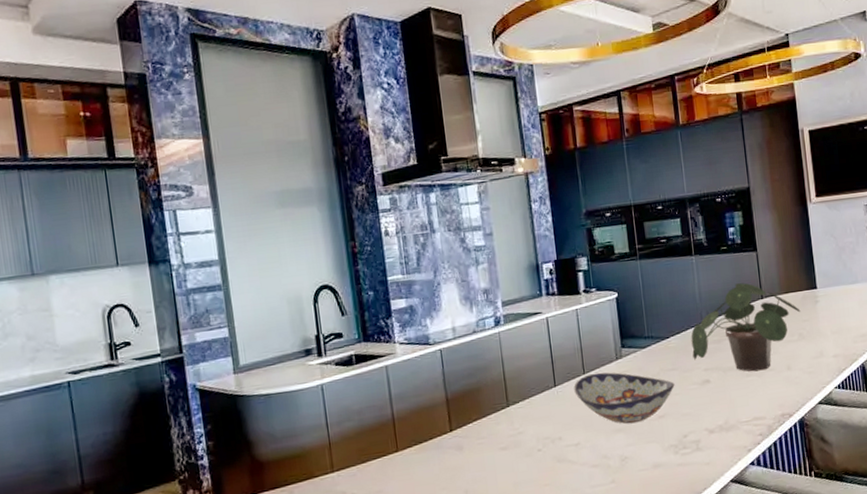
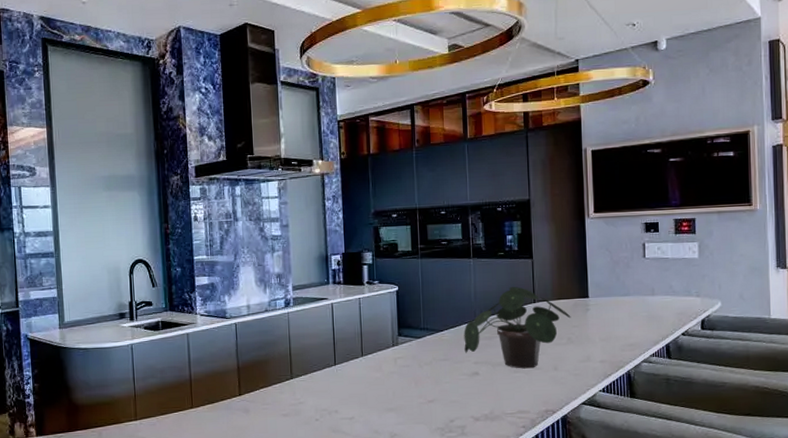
decorative bowl: present [574,372,675,424] -> none [352,356,446,405]

